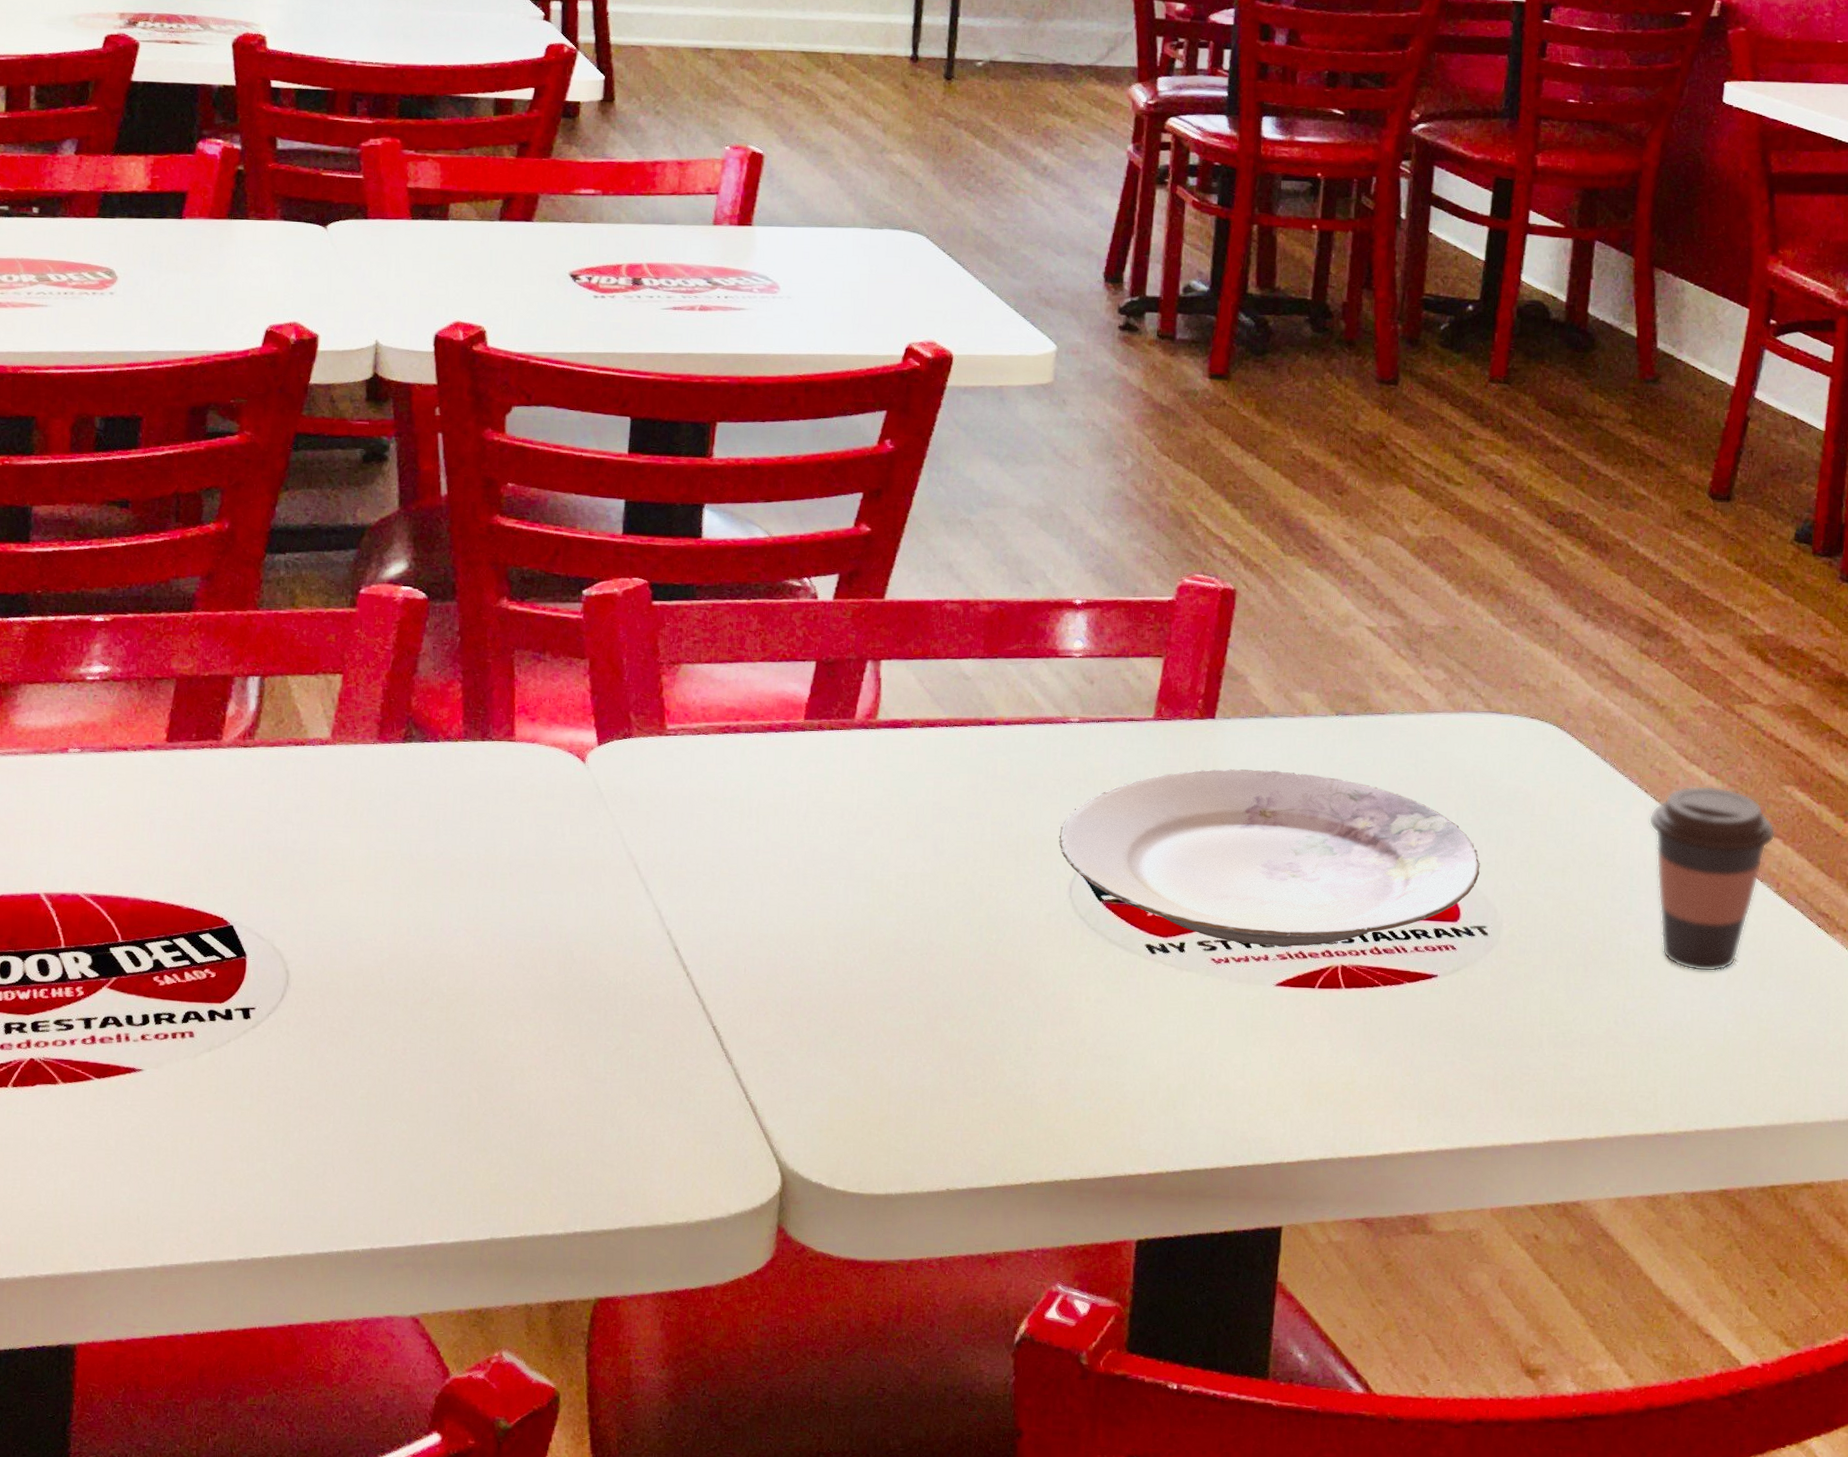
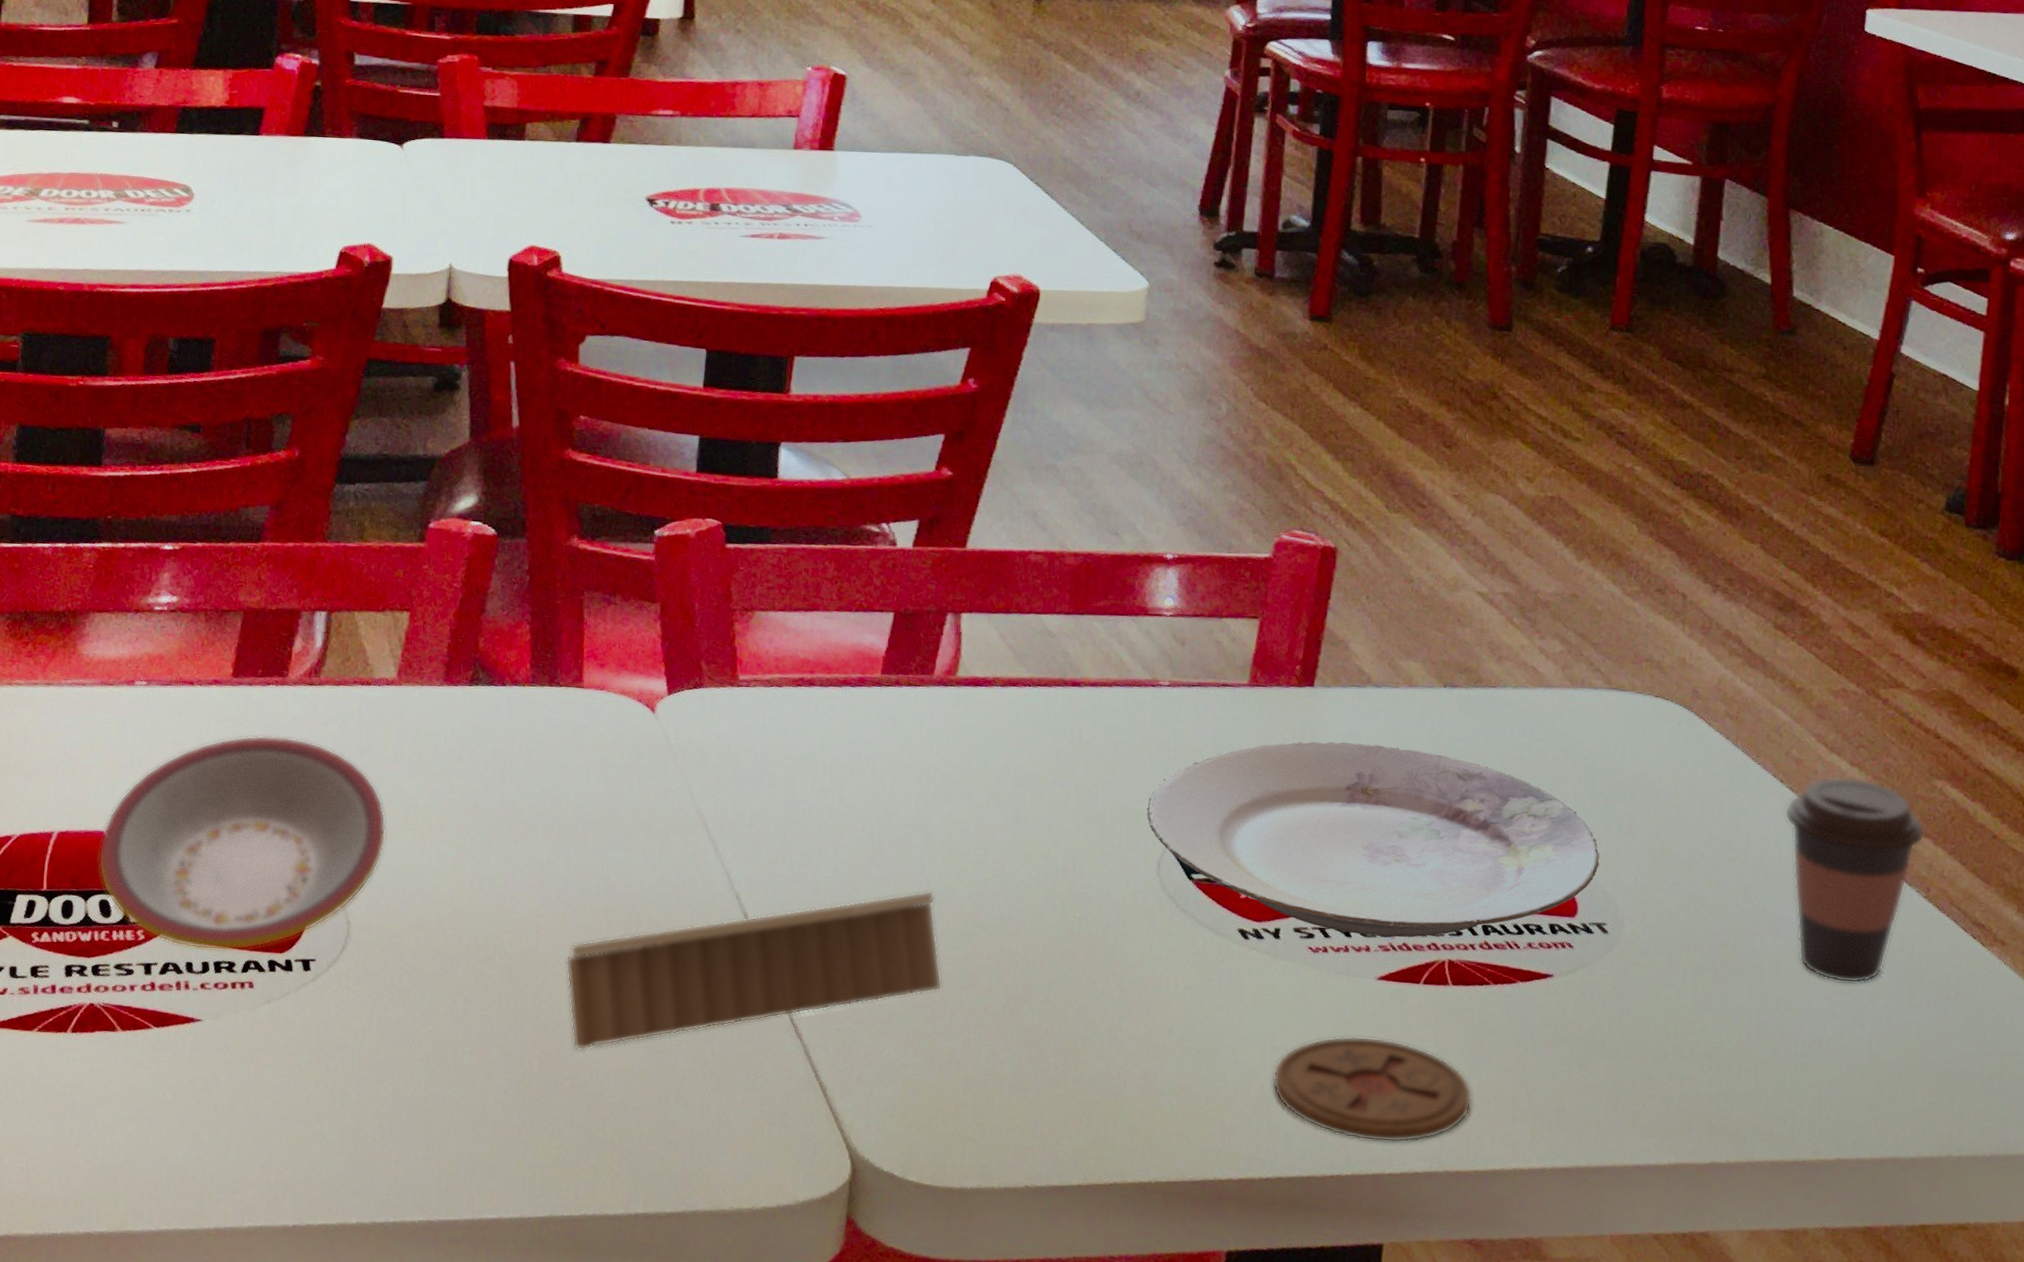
plate: none [36,797,323,1003] -> present [98,735,386,951]
napkin holder: none [502,920,866,1083] -> present [565,890,943,1051]
coaster: none [1179,1038,1364,1134] -> present [1272,1036,1472,1143]

